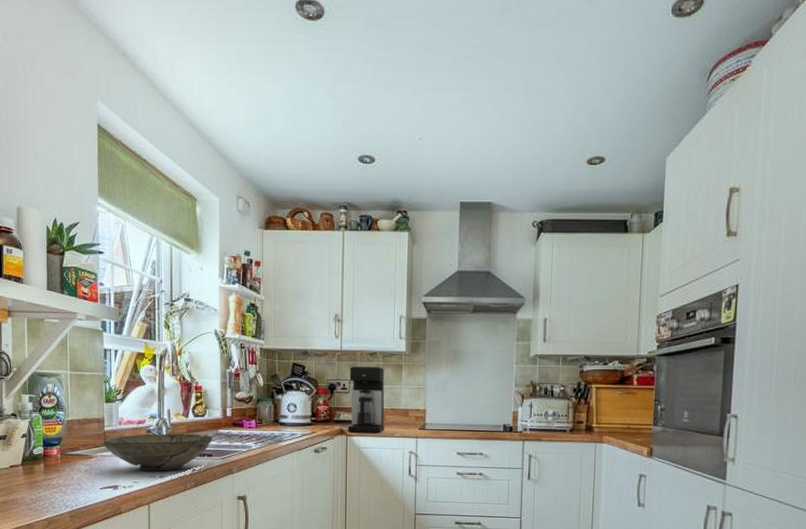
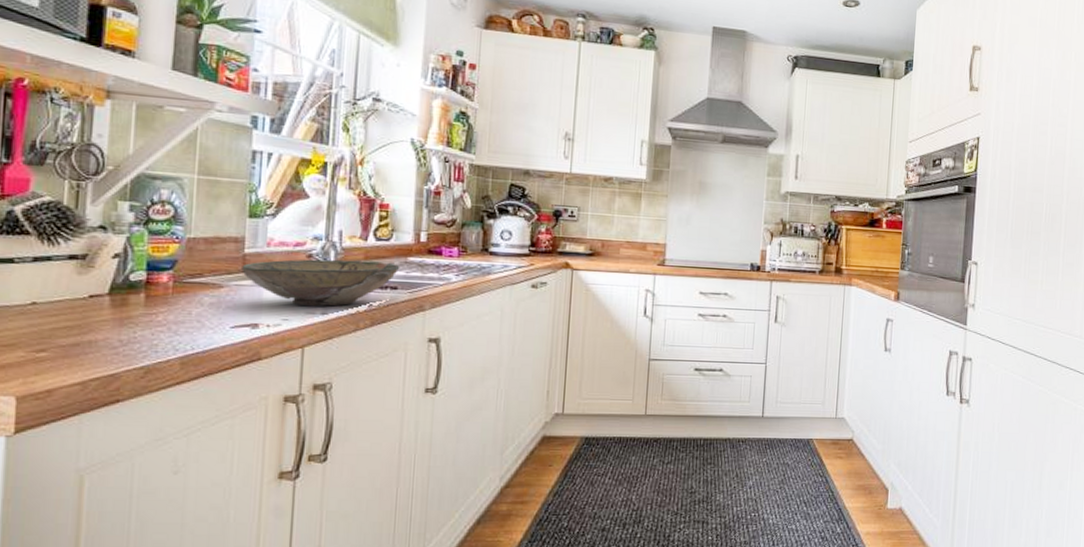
coffee maker: present [348,366,385,433] -> none [574,192,621,268]

